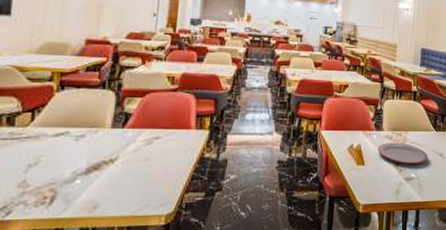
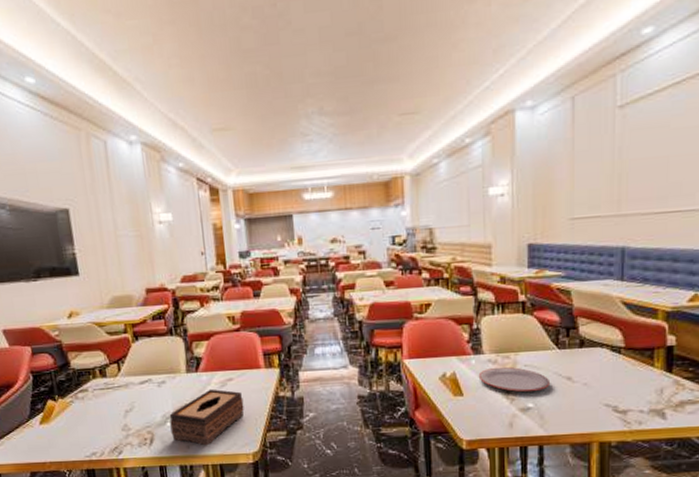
tissue box: none [78,146,167,207] -> present [170,389,244,446]

